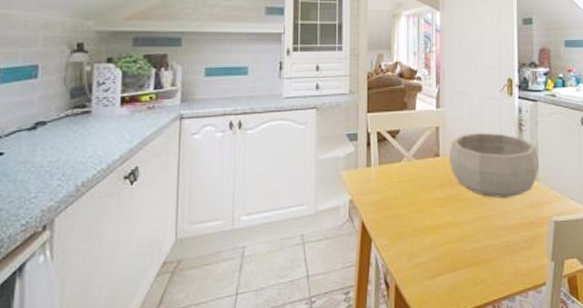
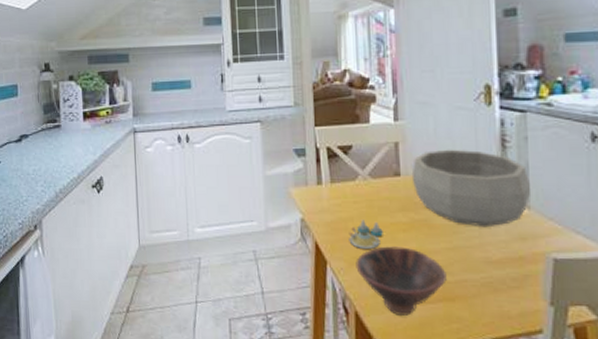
salt and pepper shaker set: none [393,197,423,226] -> present [348,219,383,250]
bowl: none [398,220,474,284] -> present [356,246,447,316]

